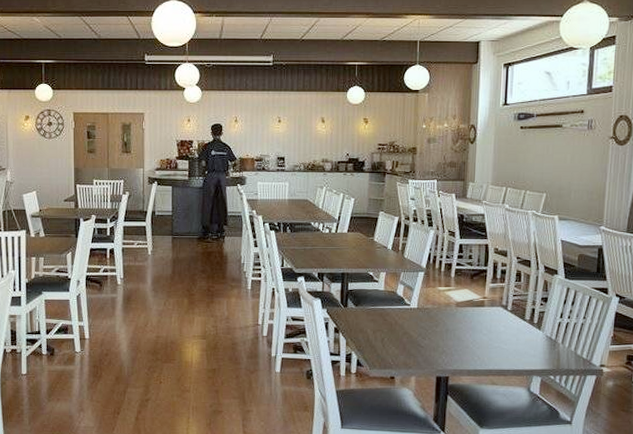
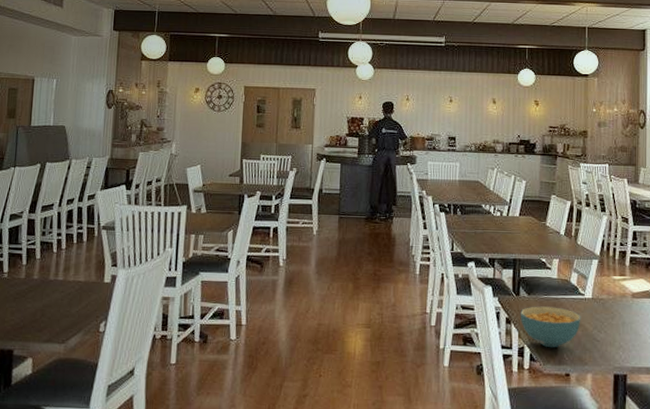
cereal bowl: none [348,316,407,353] -> present [520,306,581,347]

